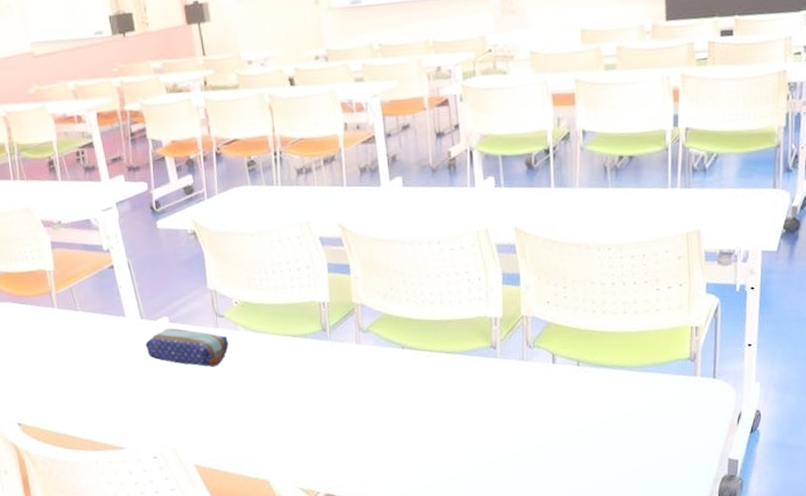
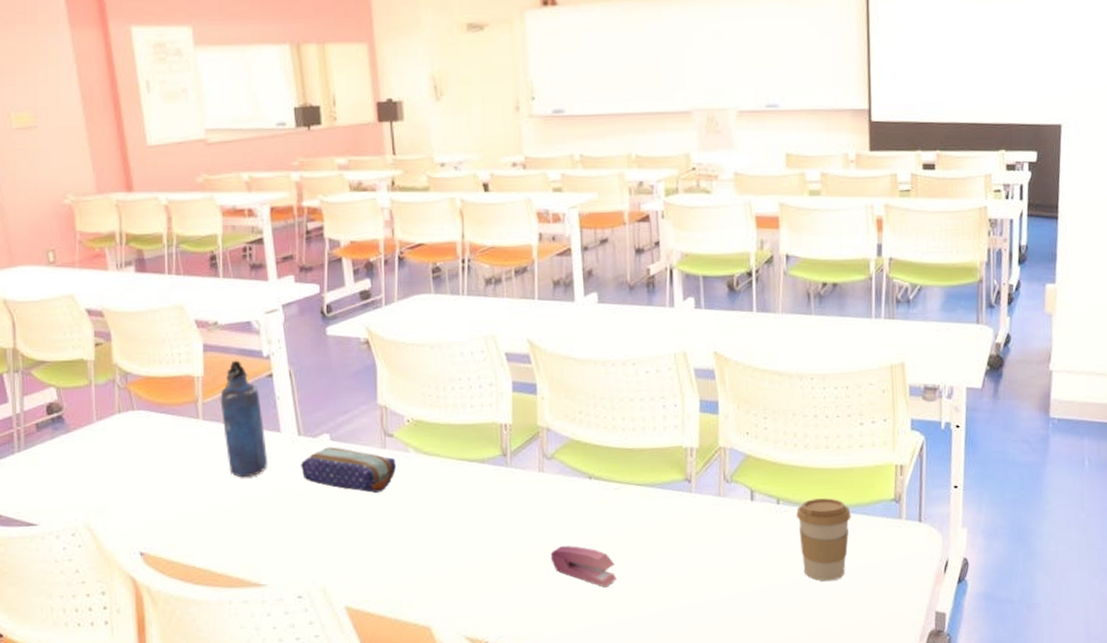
water bottle: none [70,254,118,358] -> present [220,360,268,478]
stapler: none [370,408,431,444] -> present [550,546,617,588]
coffee cup: none [596,359,648,434] -> present [796,498,851,582]

